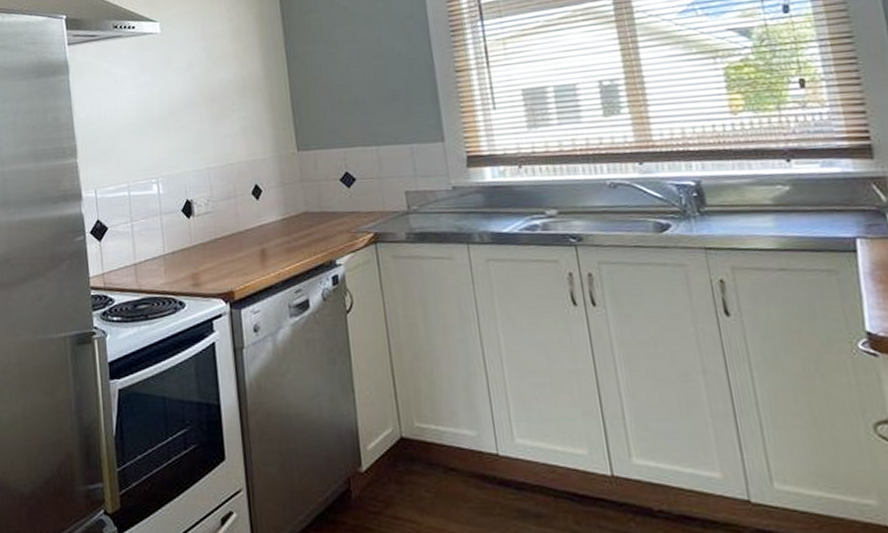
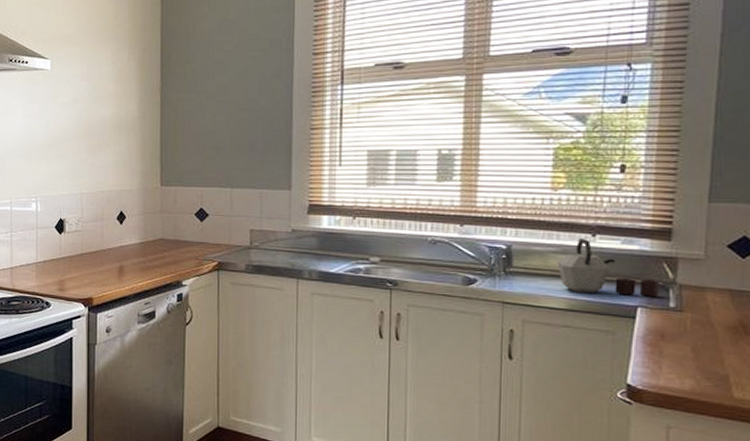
kettle: none [755,165,875,228] -> present [557,239,660,297]

